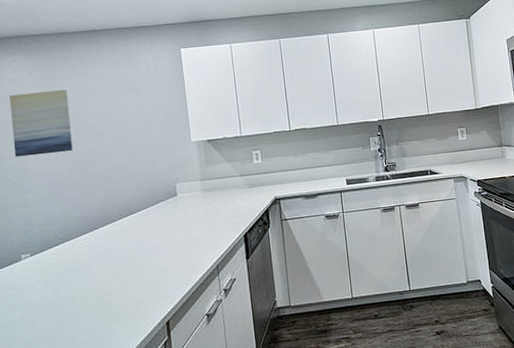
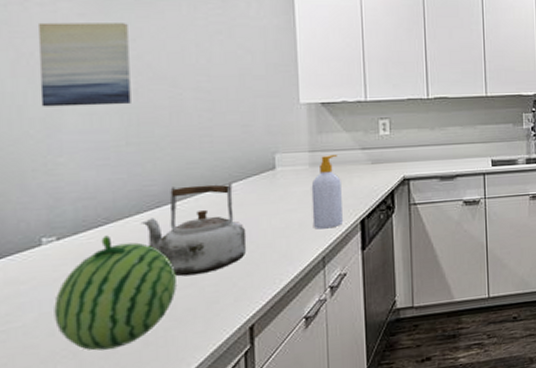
fruit: none [32,252,113,340] -> present [54,235,176,351]
kettle: none [86,208,161,283] -> present [142,183,247,277]
soap bottle: none [204,182,230,243] -> present [311,155,343,229]

